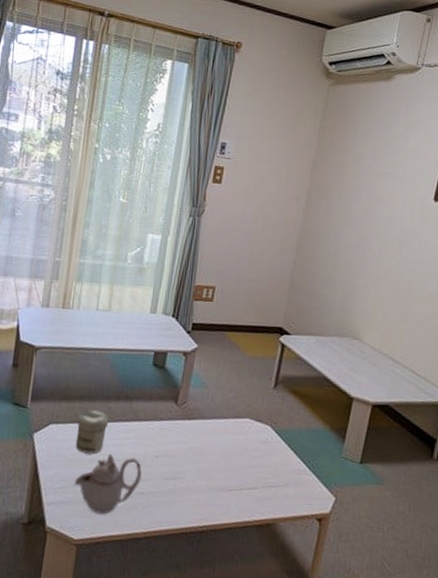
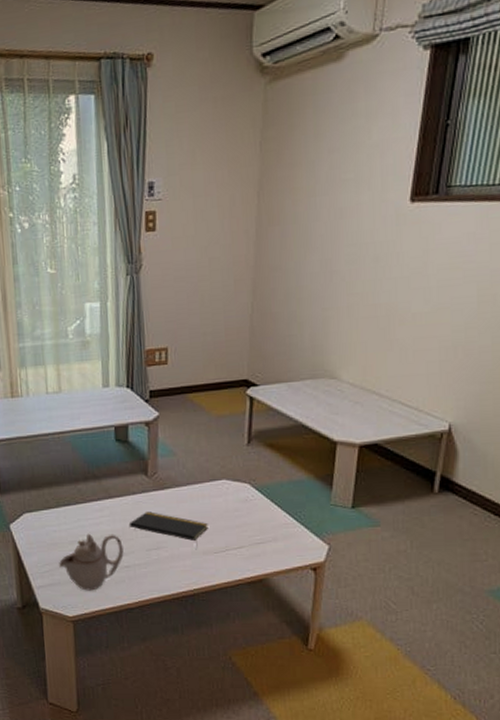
jar: present [75,409,109,454] -> none [50,493,82,537]
notepad: none [151,439,227,484] -> present [128,511,208,549]

